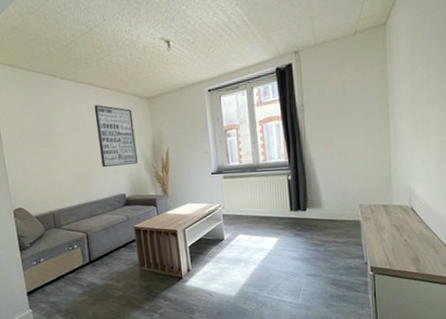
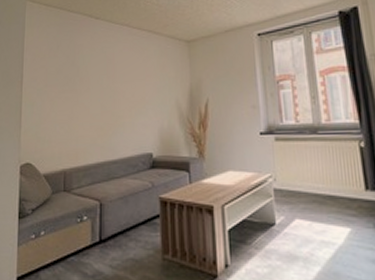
wall art: present [94,105,138,168] -> none [127,47,171,120]

